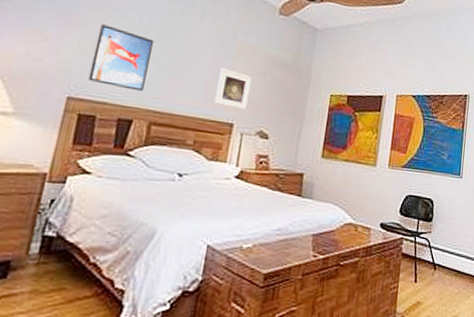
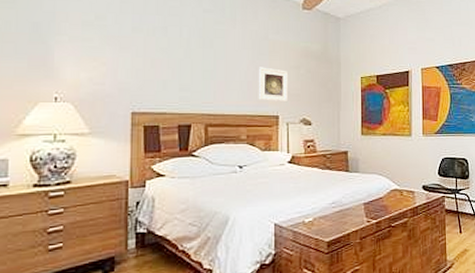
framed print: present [87,24,153,92] -> none [146,43,195,99]

